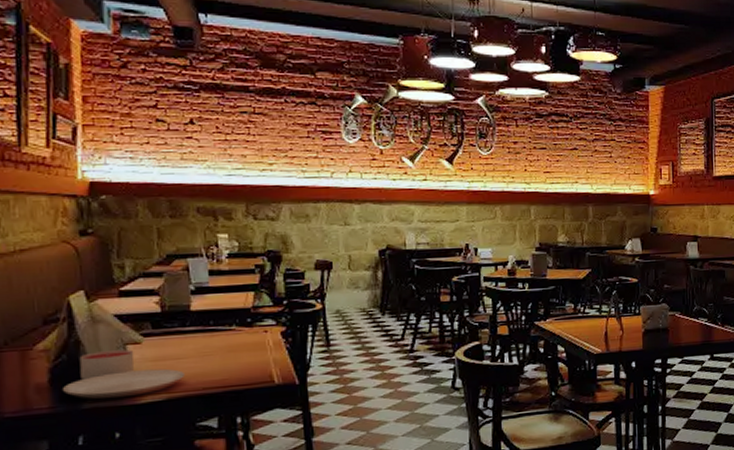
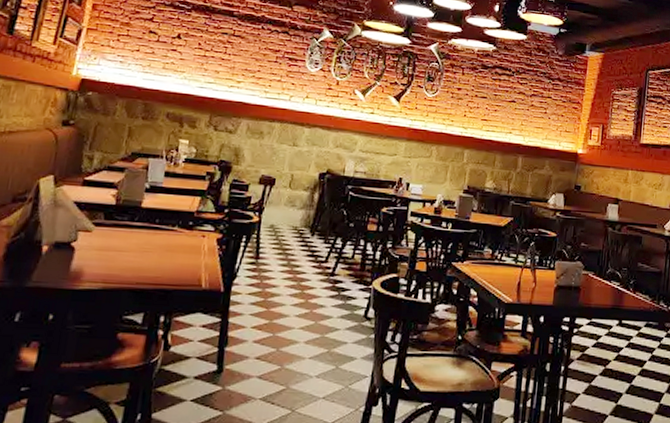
plate: present [62,368,185,400] -> none [13,256,123,282]
candle: present [79,349,135,380] -> none [31,234,84,259]

